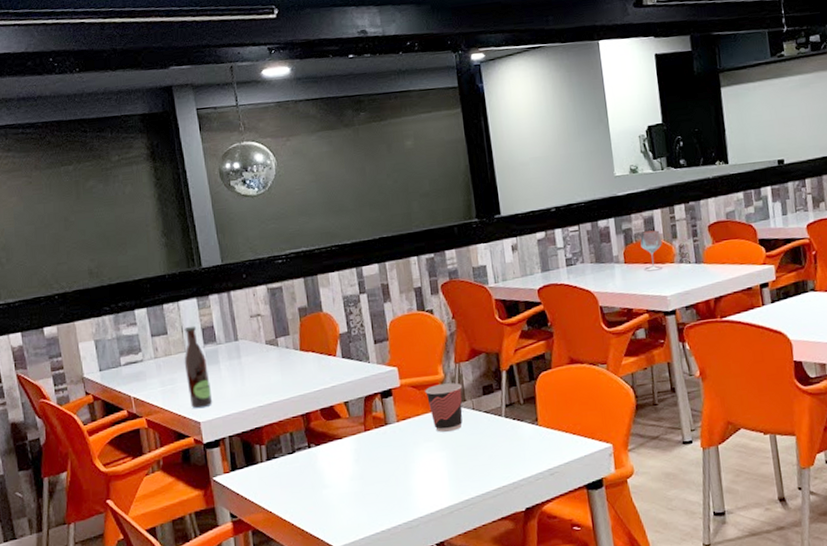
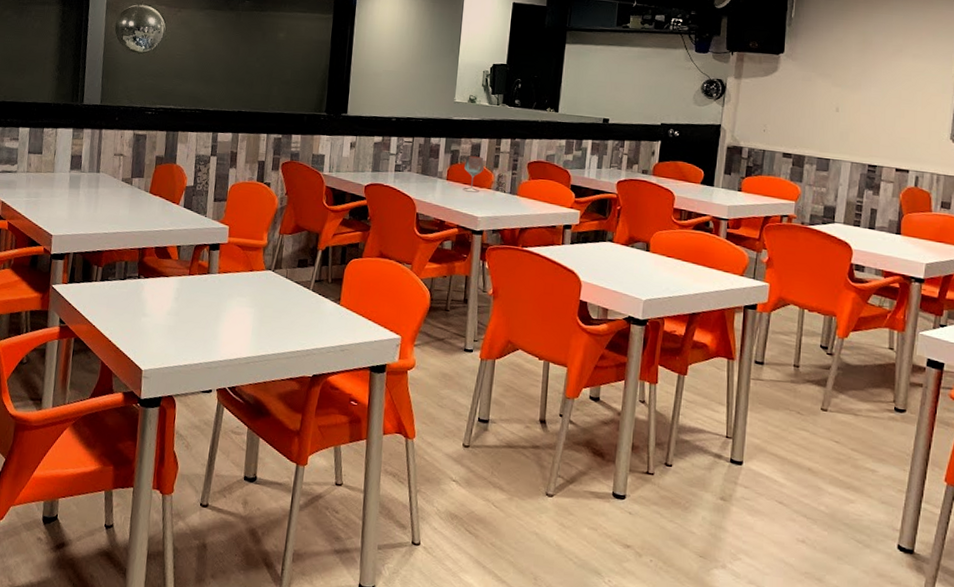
bottle: present [184,326,213,409] -> none [48,151,70,224]
cup: present [425,383,463,432] -> none [248,249,282,293]

